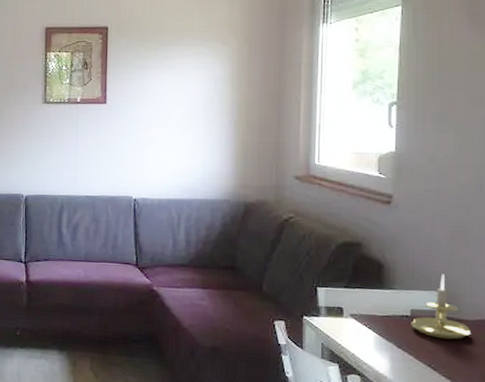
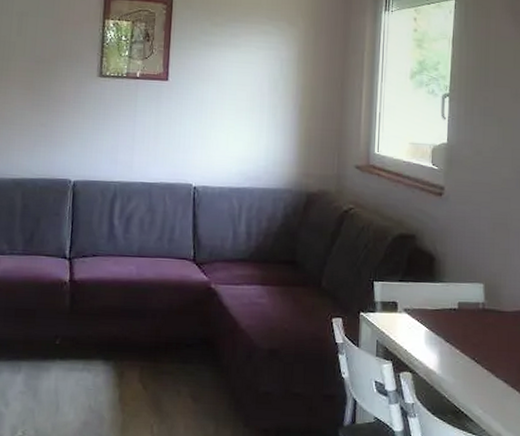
candle holder: present [411,273,470,340] -> none [458,265,509,332]

